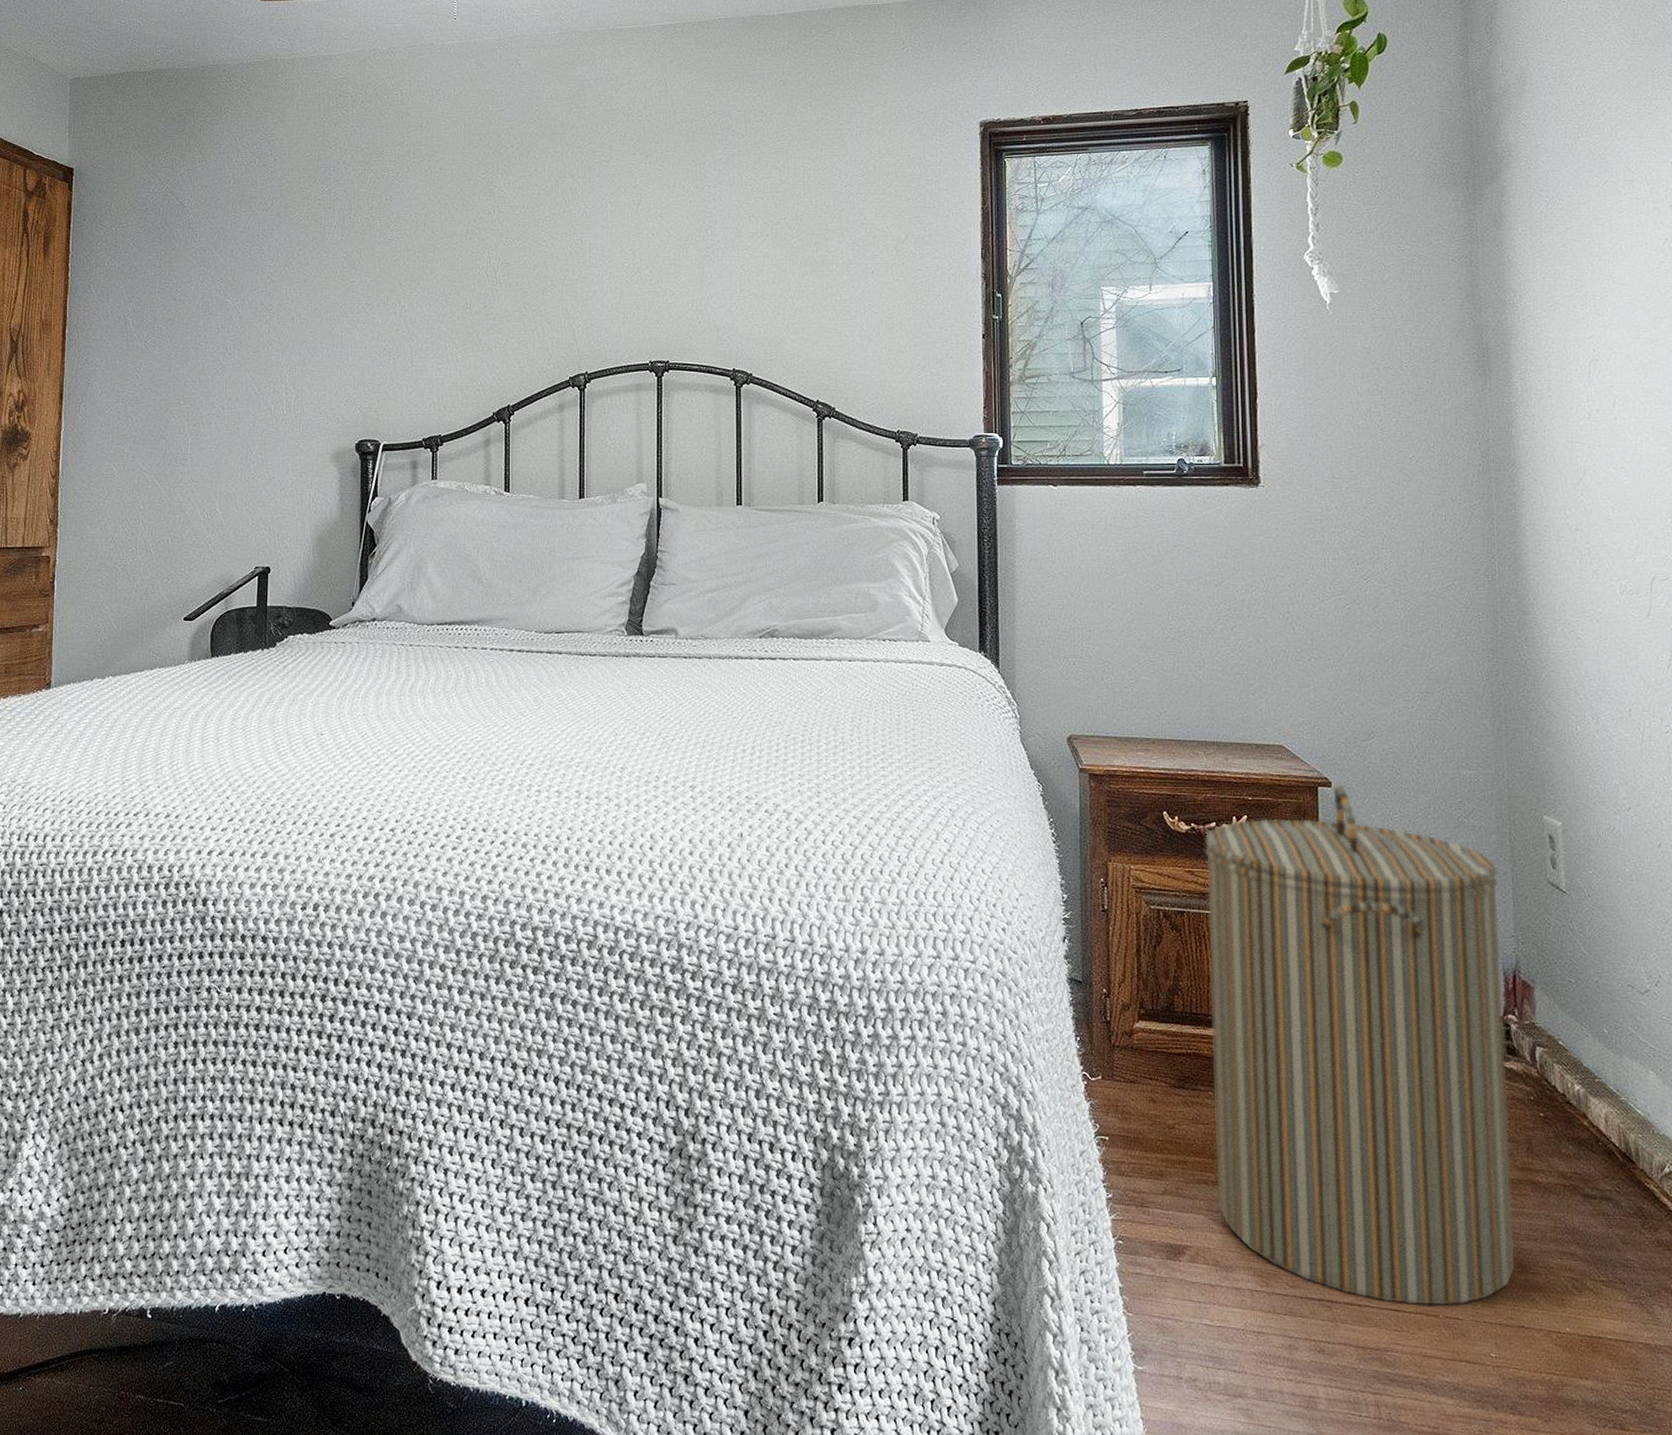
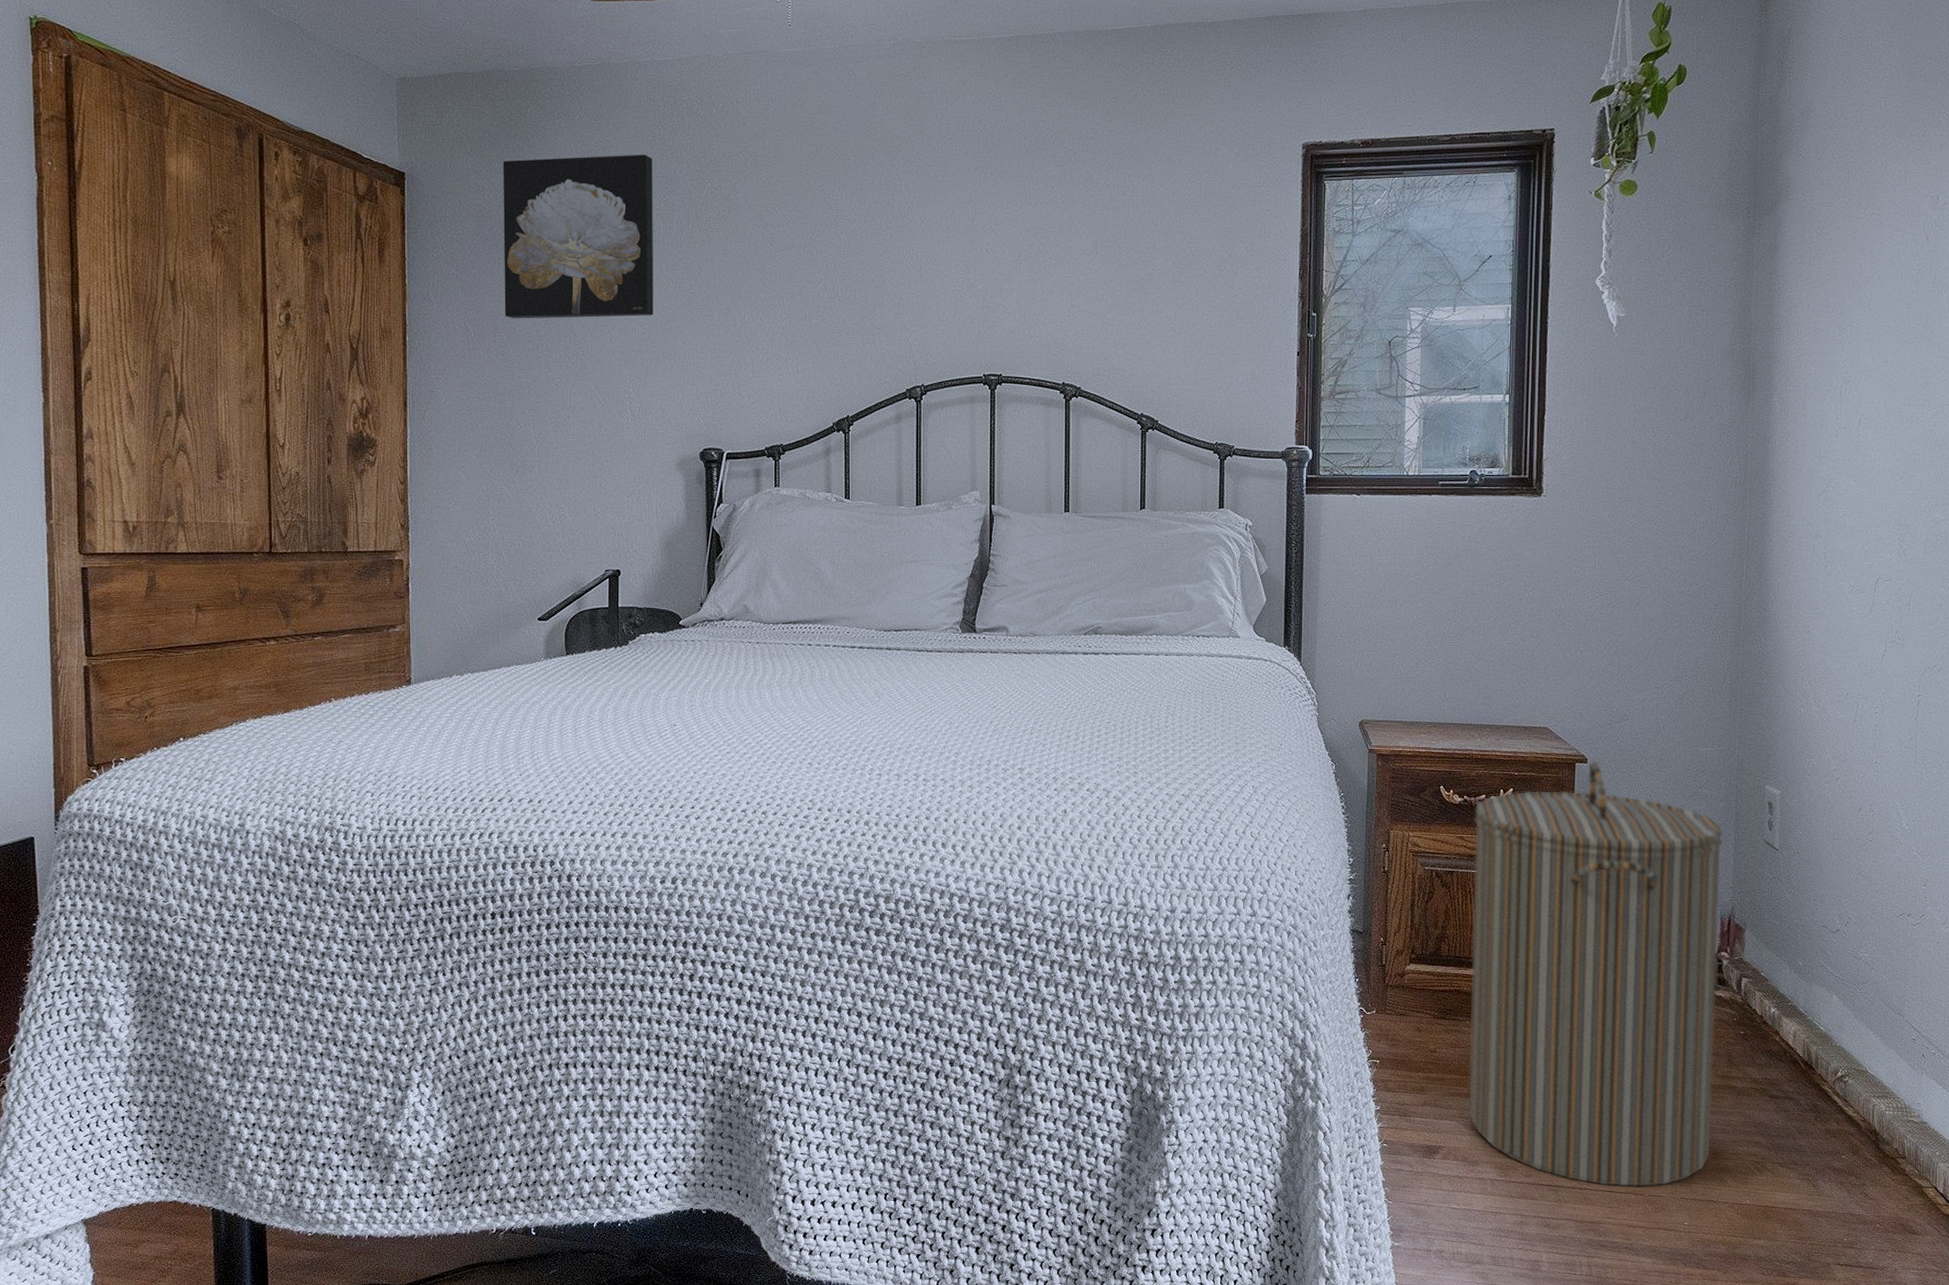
wall art: none [164,146,316,310] -> present [503,154,654,319]

